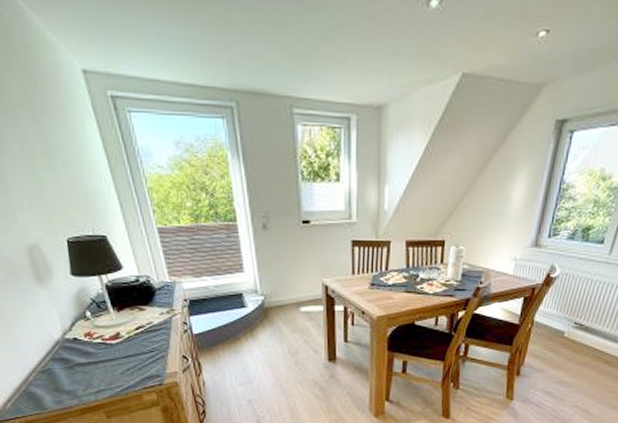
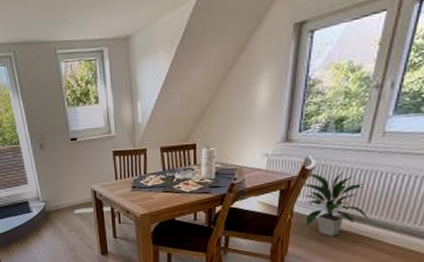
indoor plant: none [545,282,602,347] -> present [303,172,370,236]

